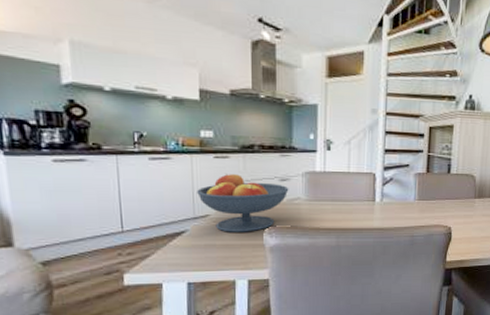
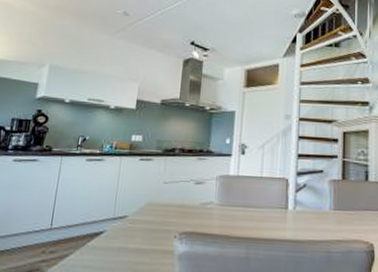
fruit bowl: present [197,174,289,232] -> none [120,176,203,237]

